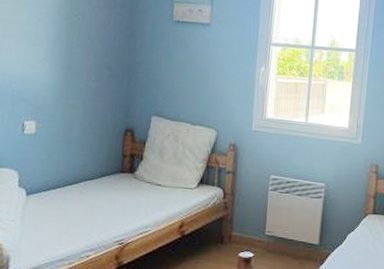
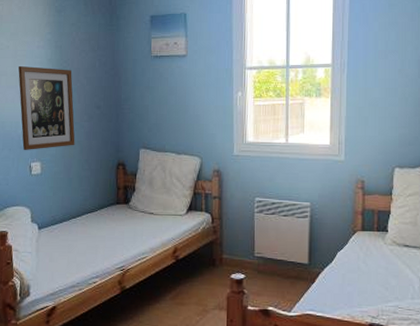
wall art: none [16,14,83,108] -> present [18,66,75,150]

